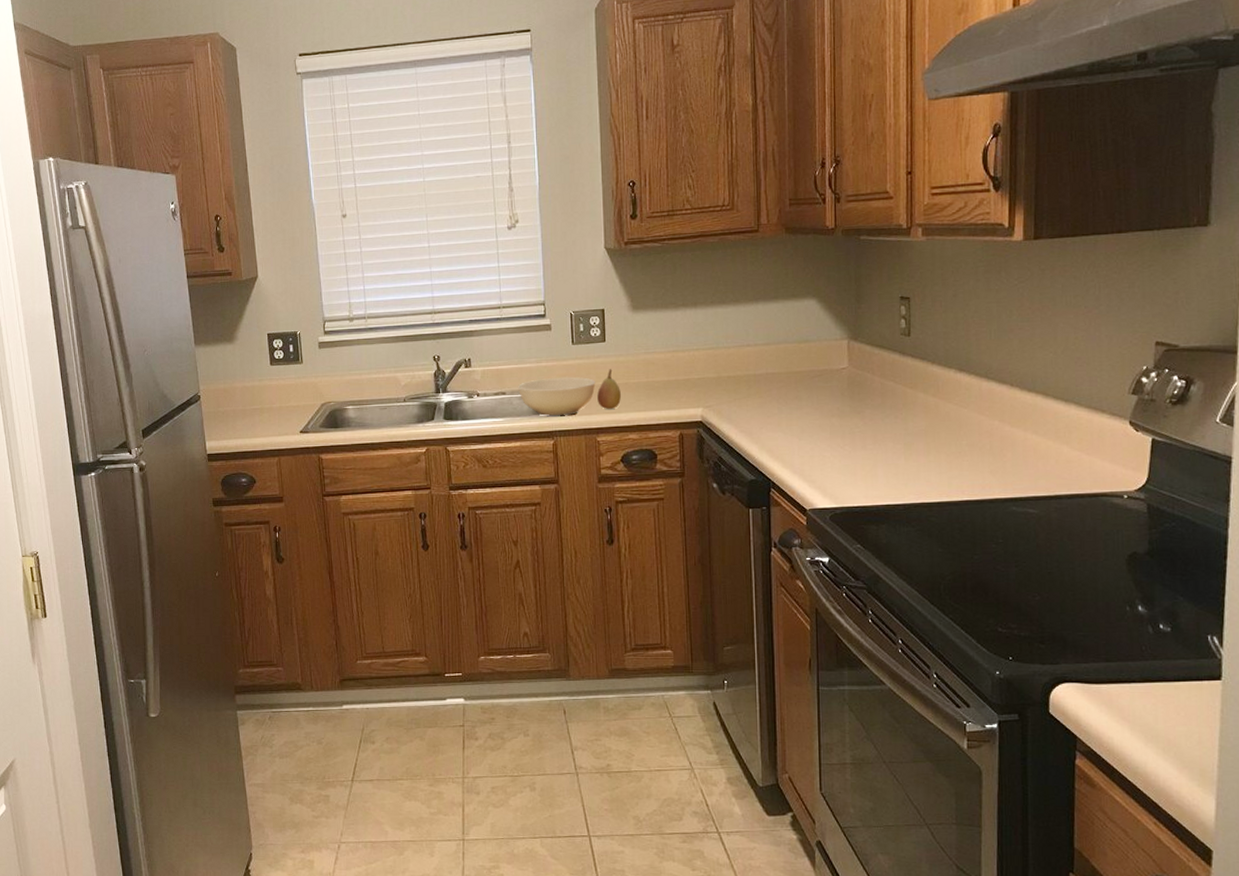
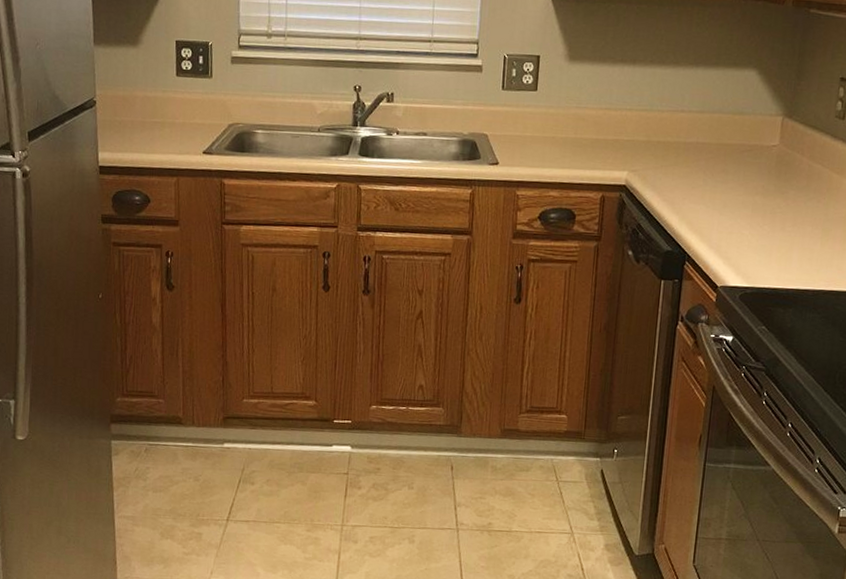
bowl: present [517,377,596,416] -> none [440,123,522,164]
fruit: present [597,369,621,409] -> none [521,120,547,163]

